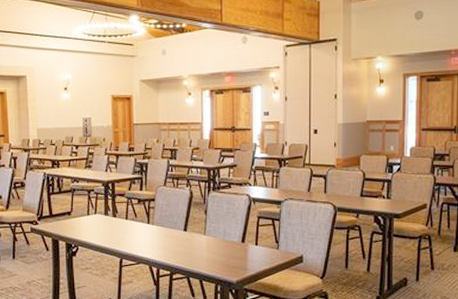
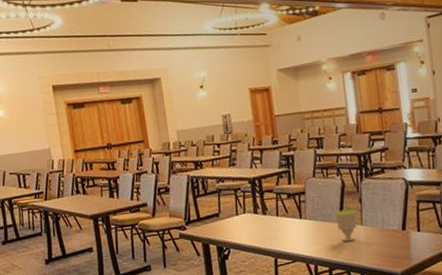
cup: none [181,219,201,249] -> present [335,209,357,242]

